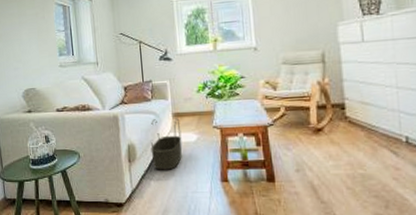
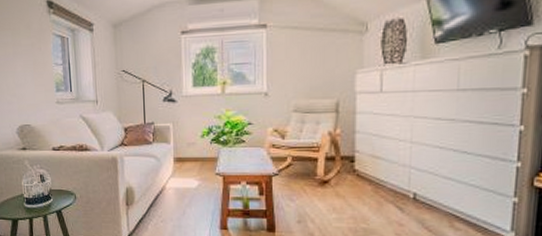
basket: present [151,118,183,170] -> none [150,163,183,215]

